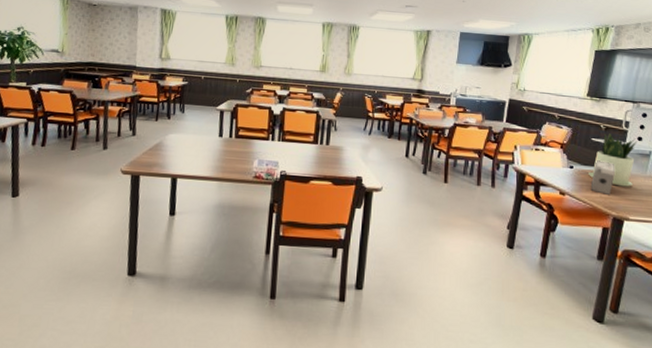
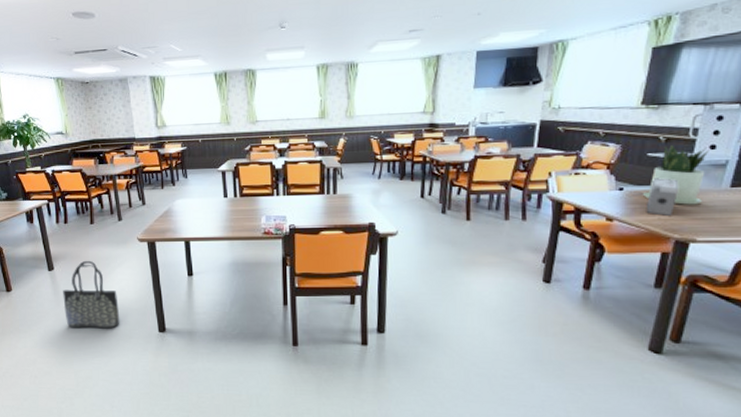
tote bag: none [21,188,88,269] -> present [63,260,120,329]

